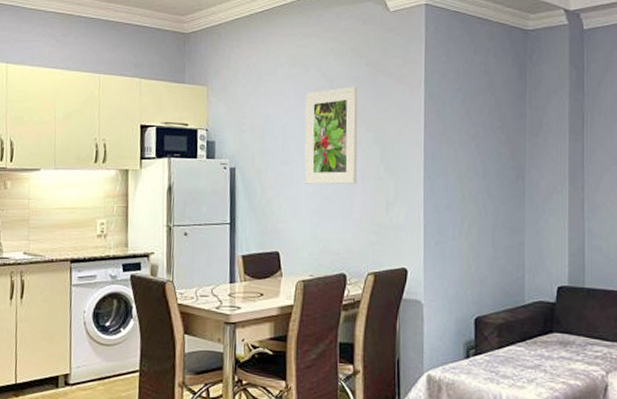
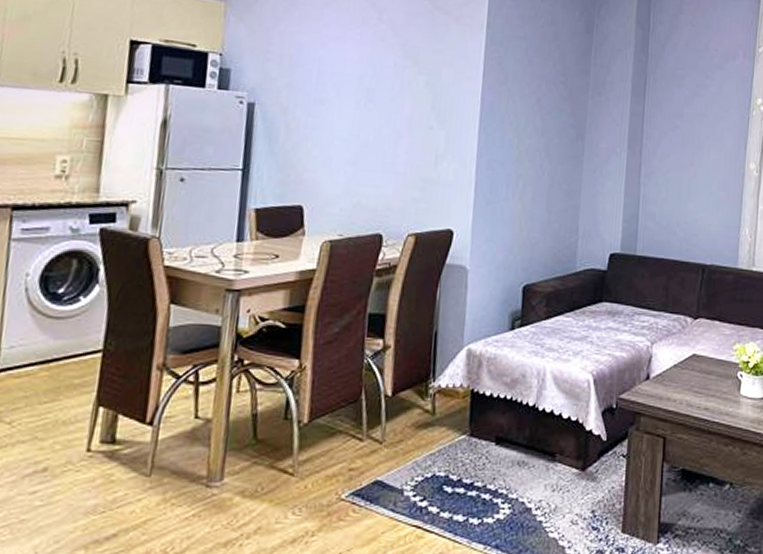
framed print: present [304,86,358,185] -> none [341,21,412,133]

